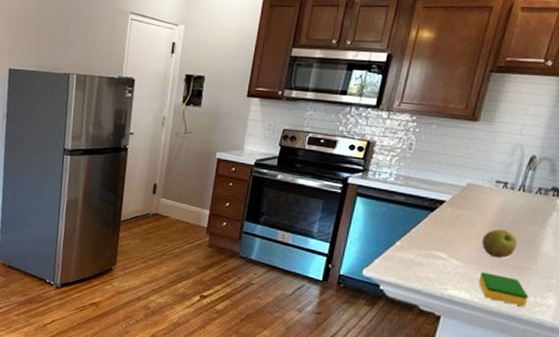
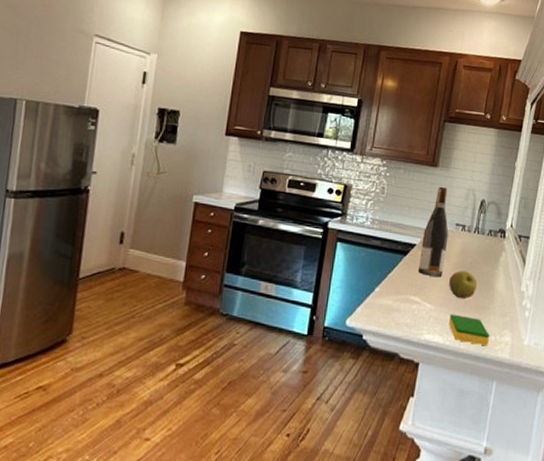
wine bottle: none [445,141,489,234] -> present [417,186,449,277]

